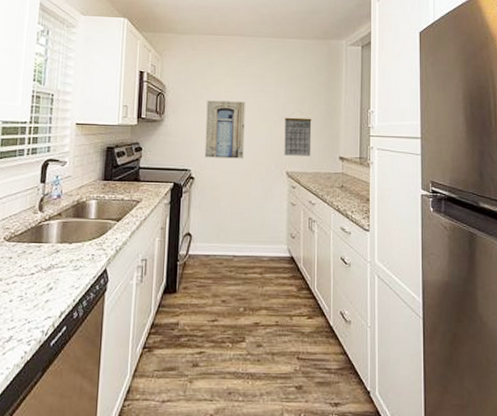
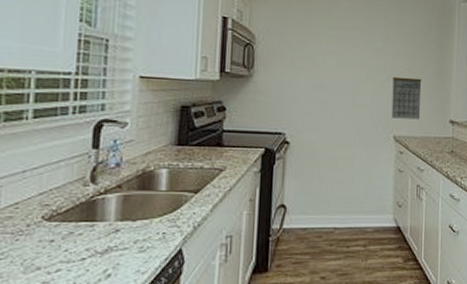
wall art: present [204,100,246,159] -> none [302,54,350,122]

